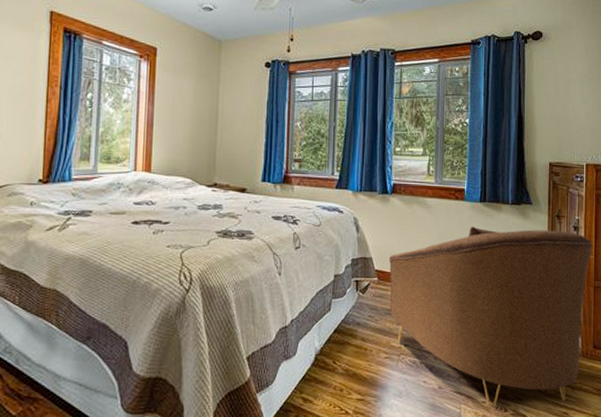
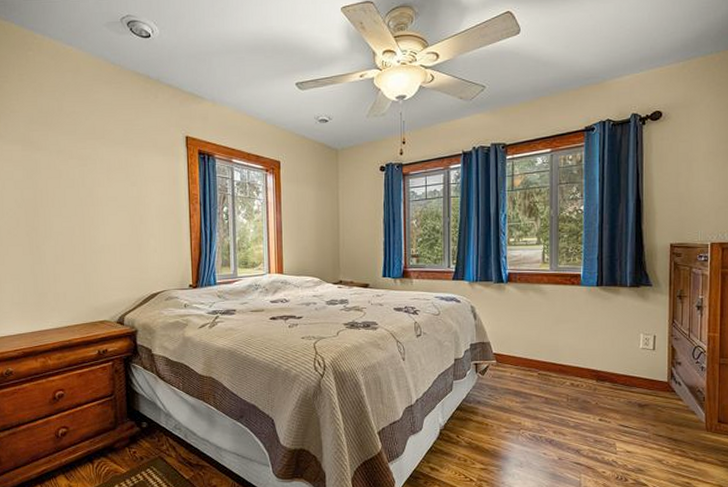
armchair: present [389,226,592,408] -> none [507,309,717,477]

